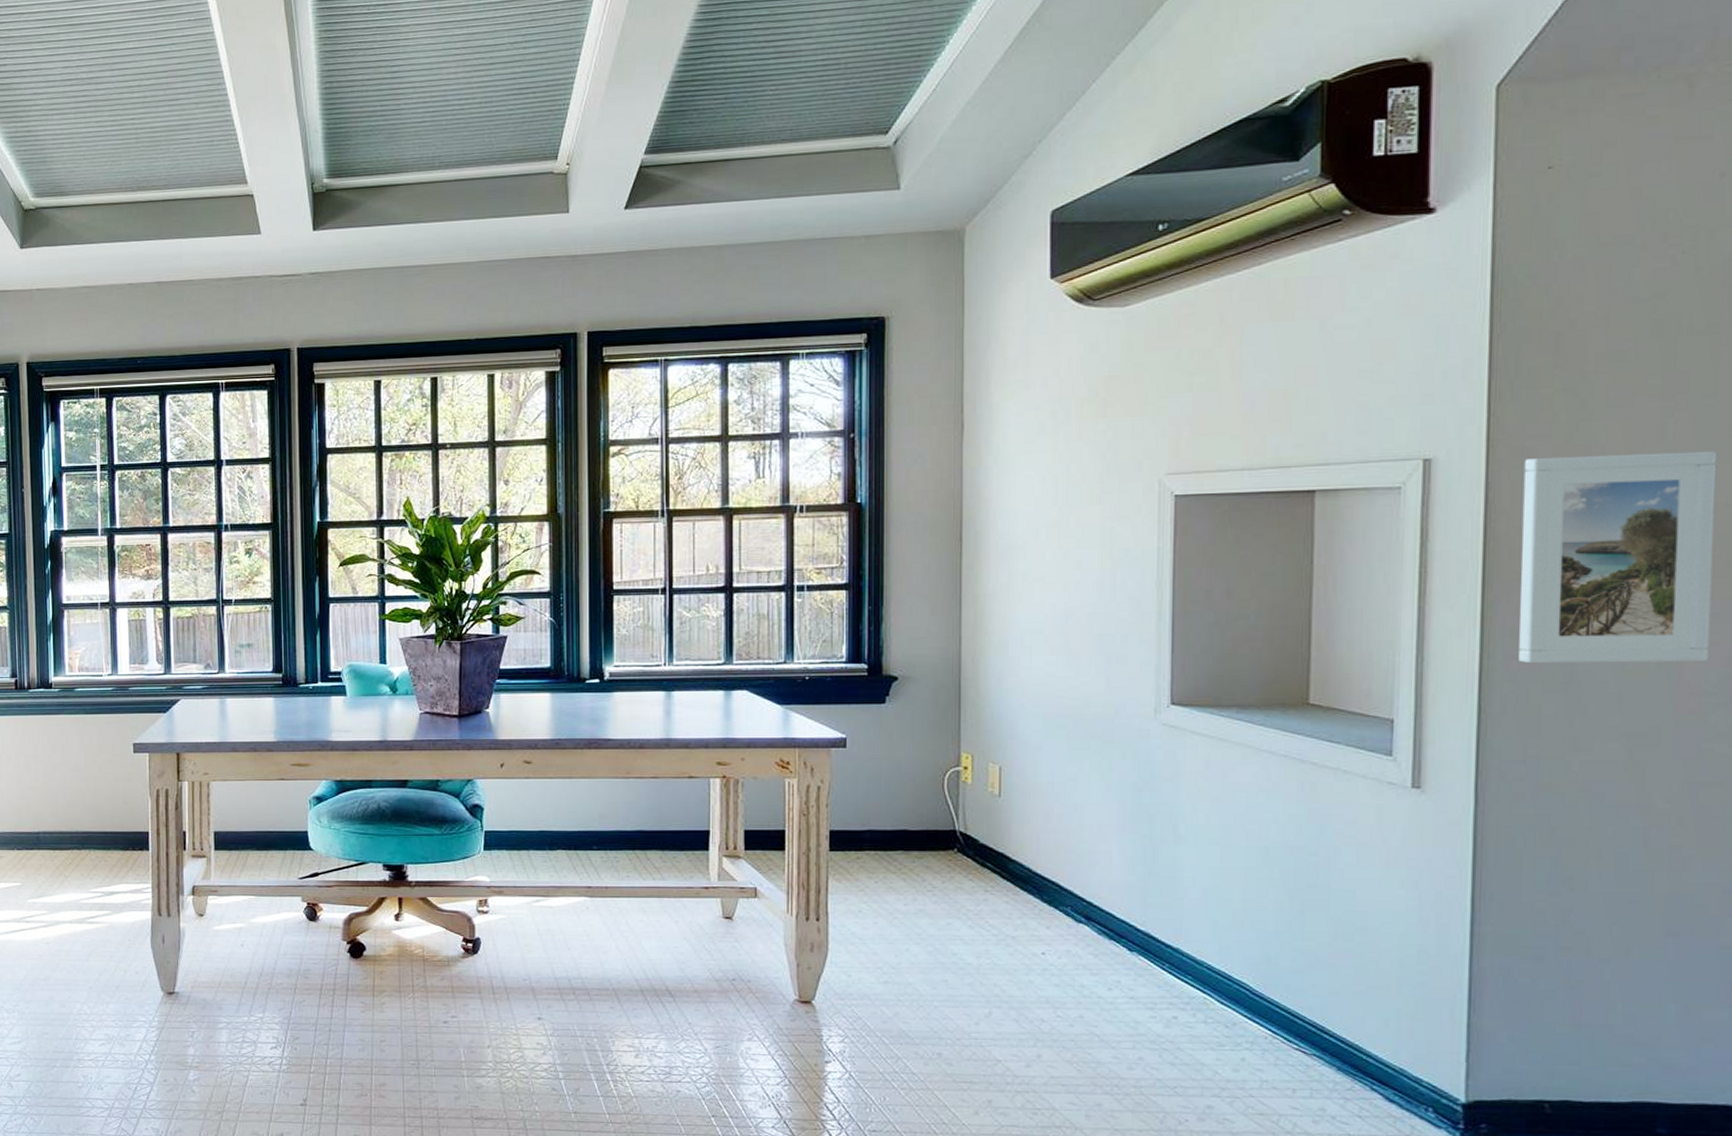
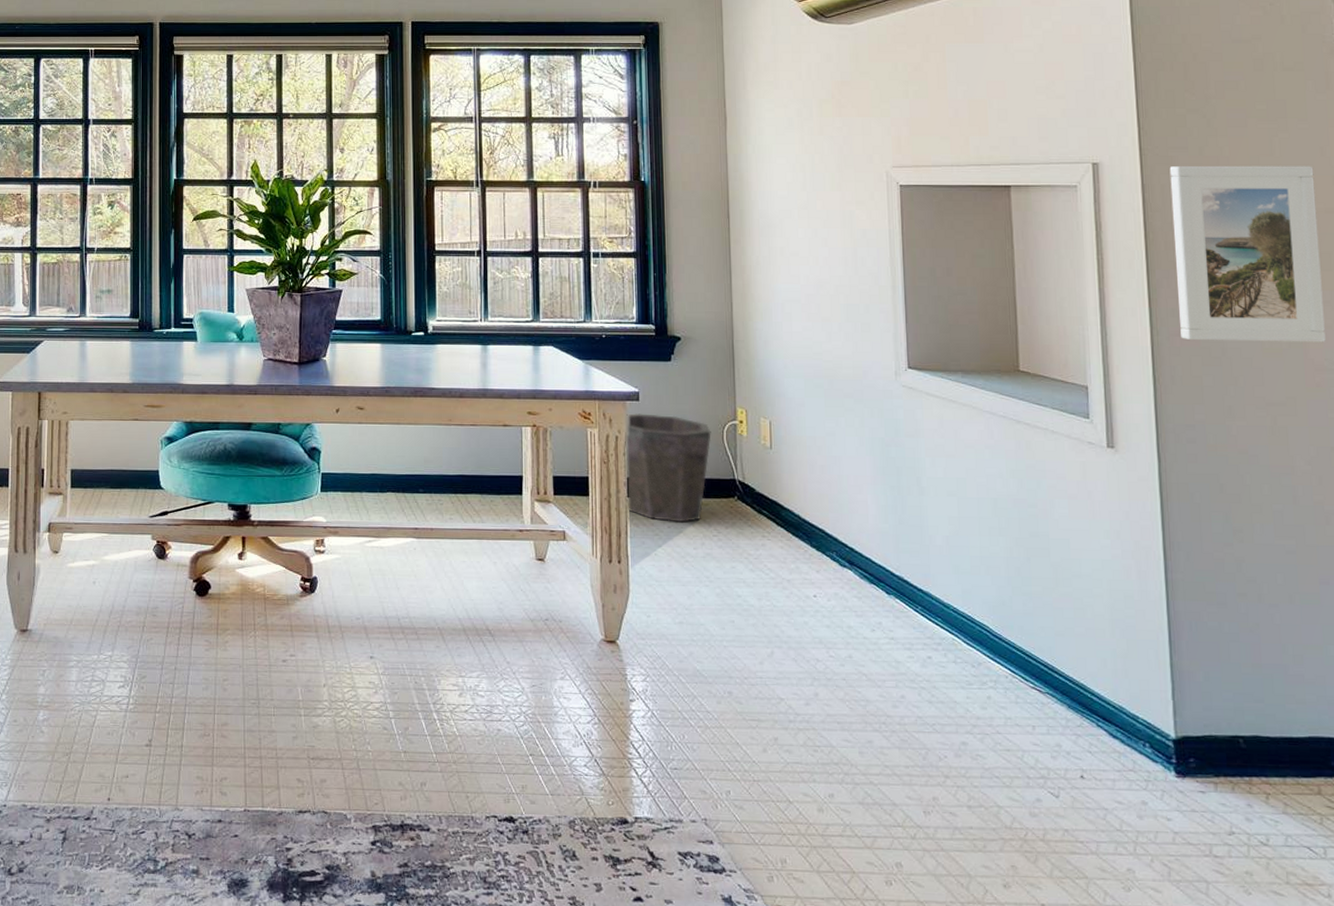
waste bin: none [828,761,930,877] -> present [626,413,711,523]

